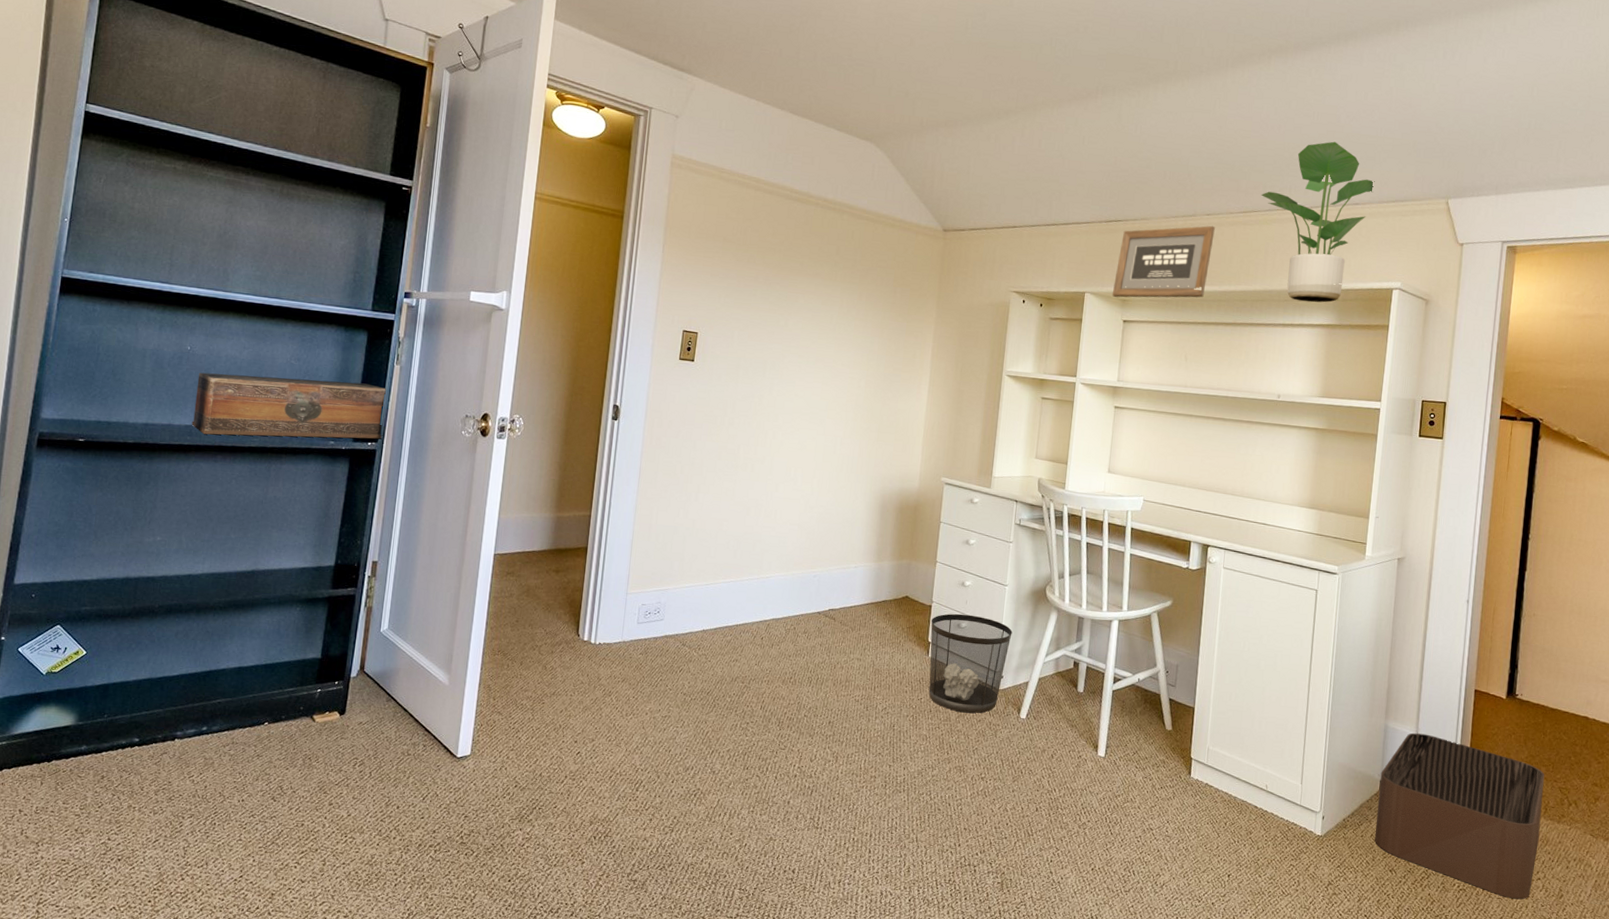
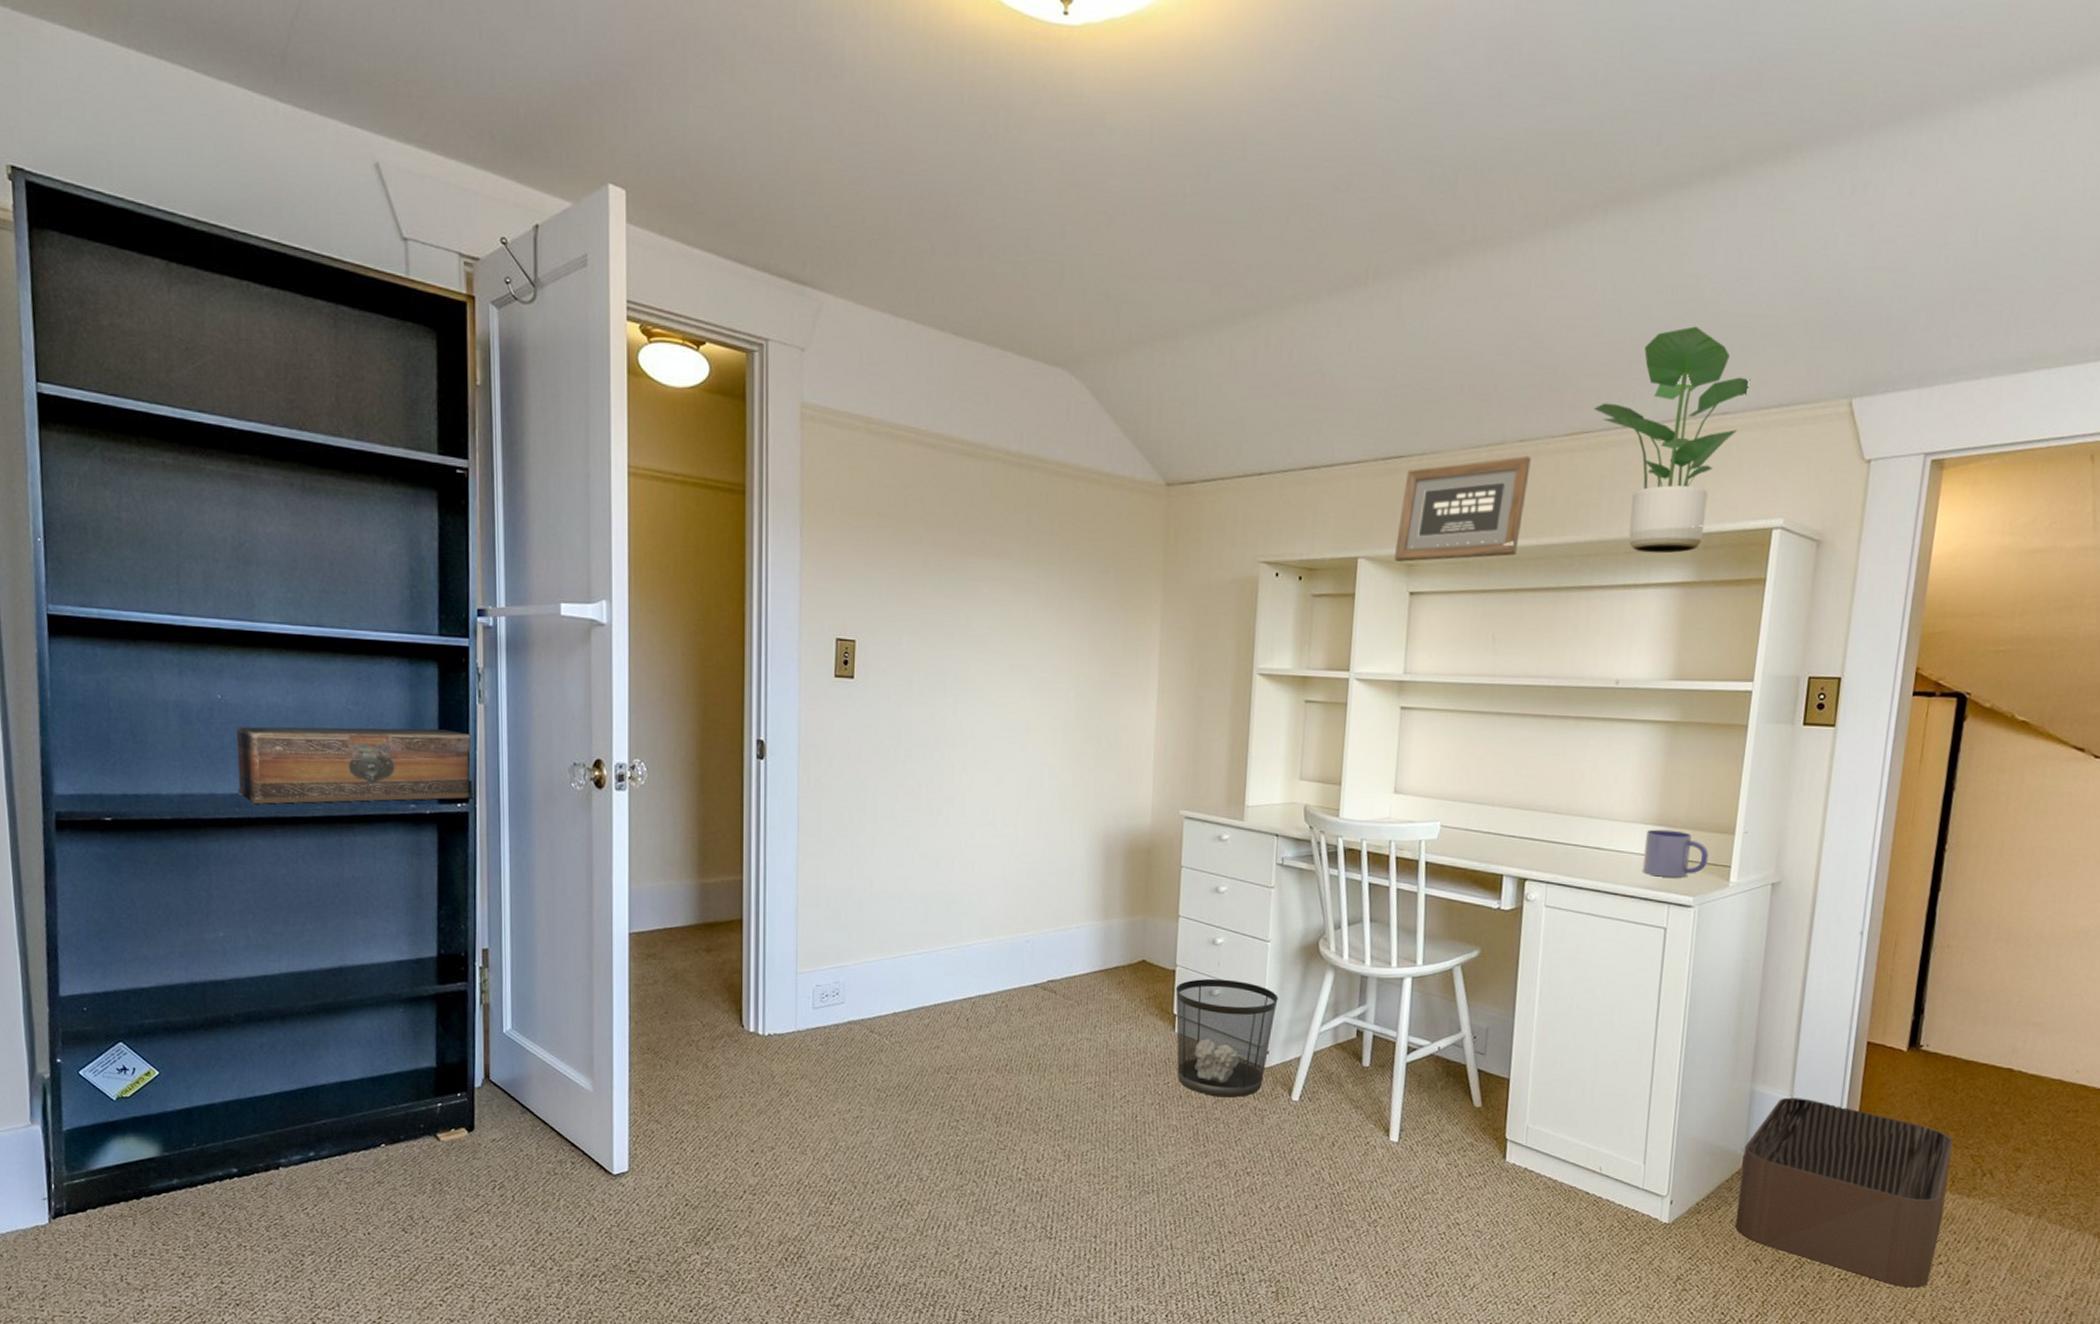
mug: none [1298,511,1349,551] -> present [1641,829,1709,878]

